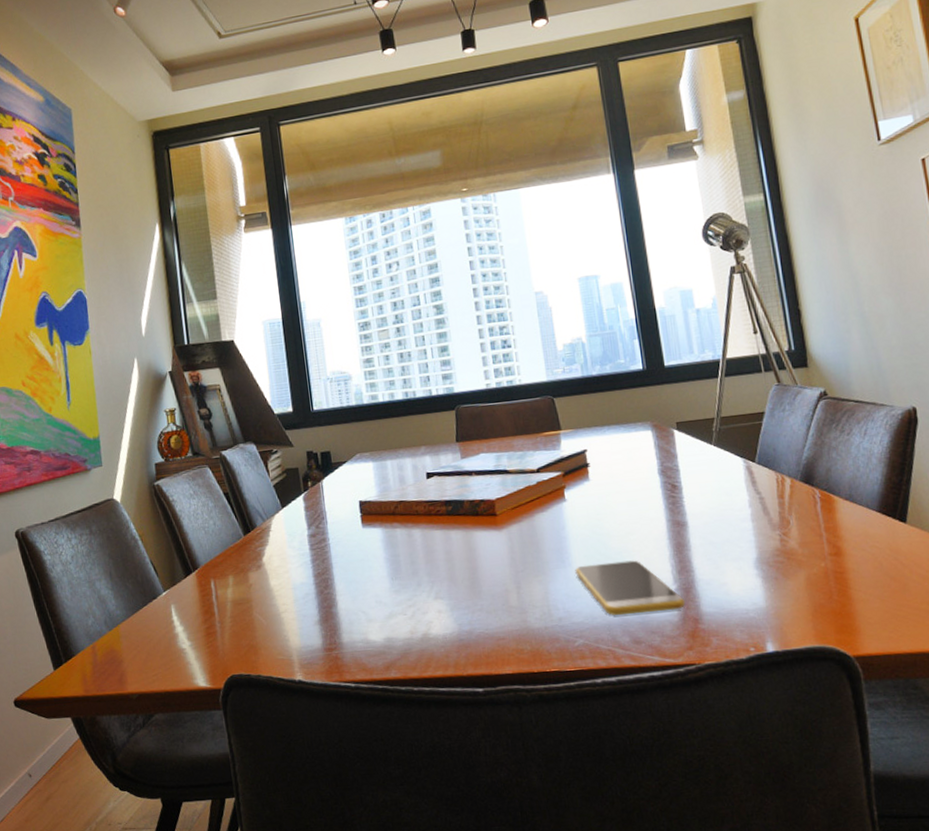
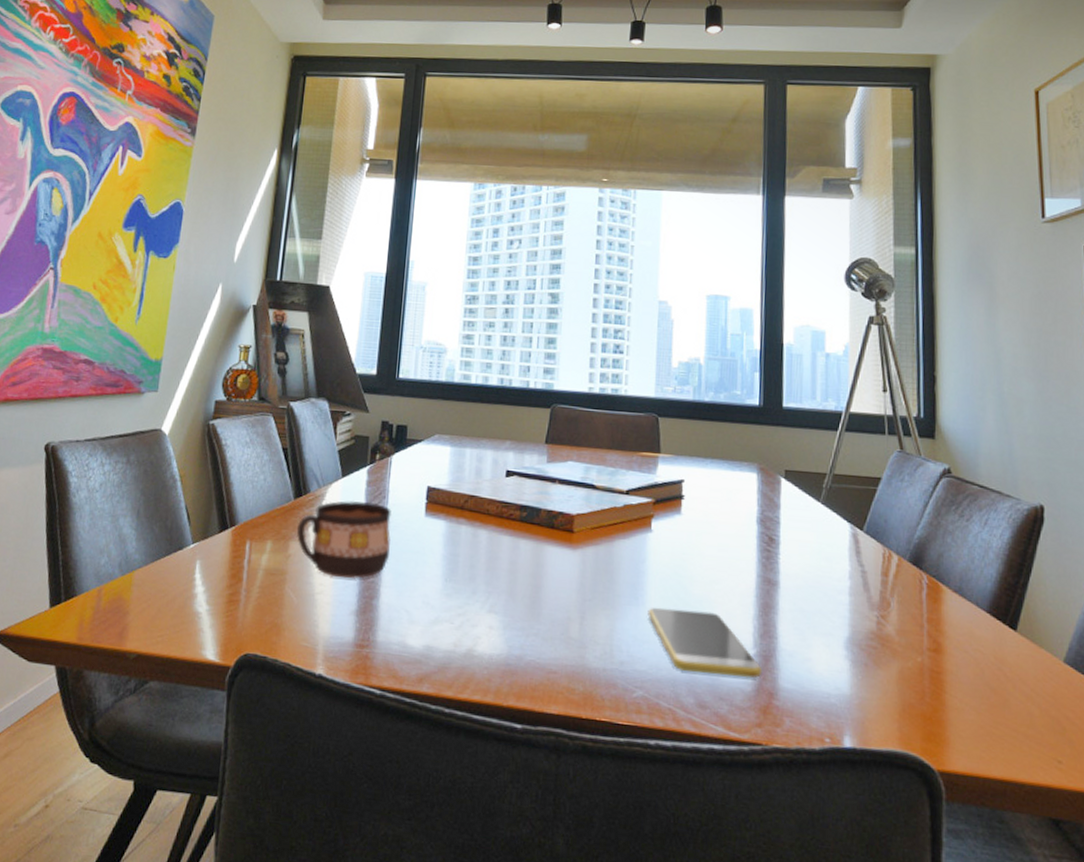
cup: none [252,524,339,596] -> present [296,500,391,578]

